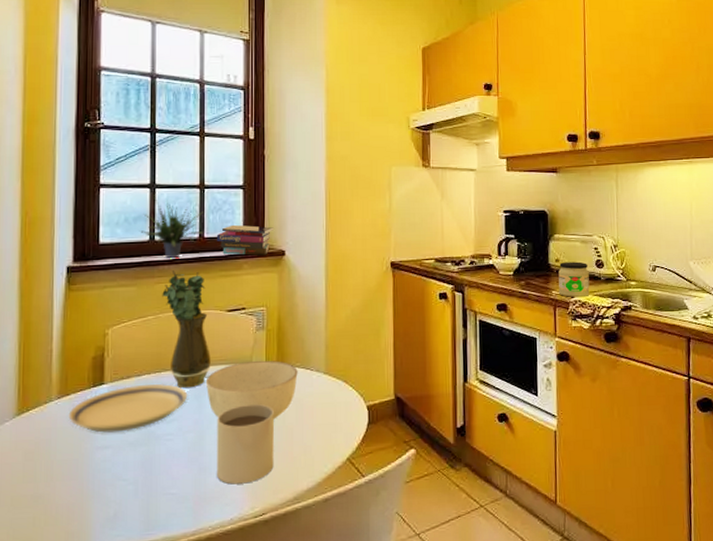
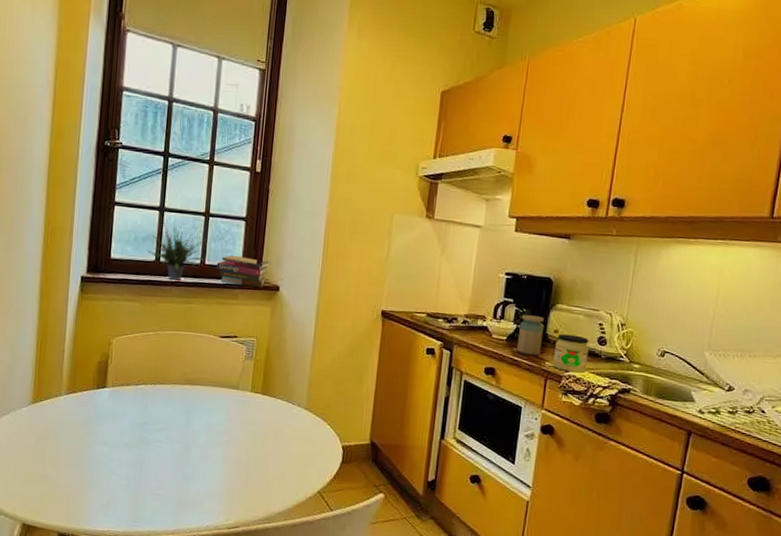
plate: present [68,383,188,433] -> none [74,392,179,433]
vase: present [162,270,212,388] -> none [162,292,202,403]
bowl: present [207,360,298,420] -> none [195,387,280,444]
mug: present [217,403,274,485] -> none [198,426,254,498]
jar: none [523,248,546,287] -> present [516,315,545,357]

